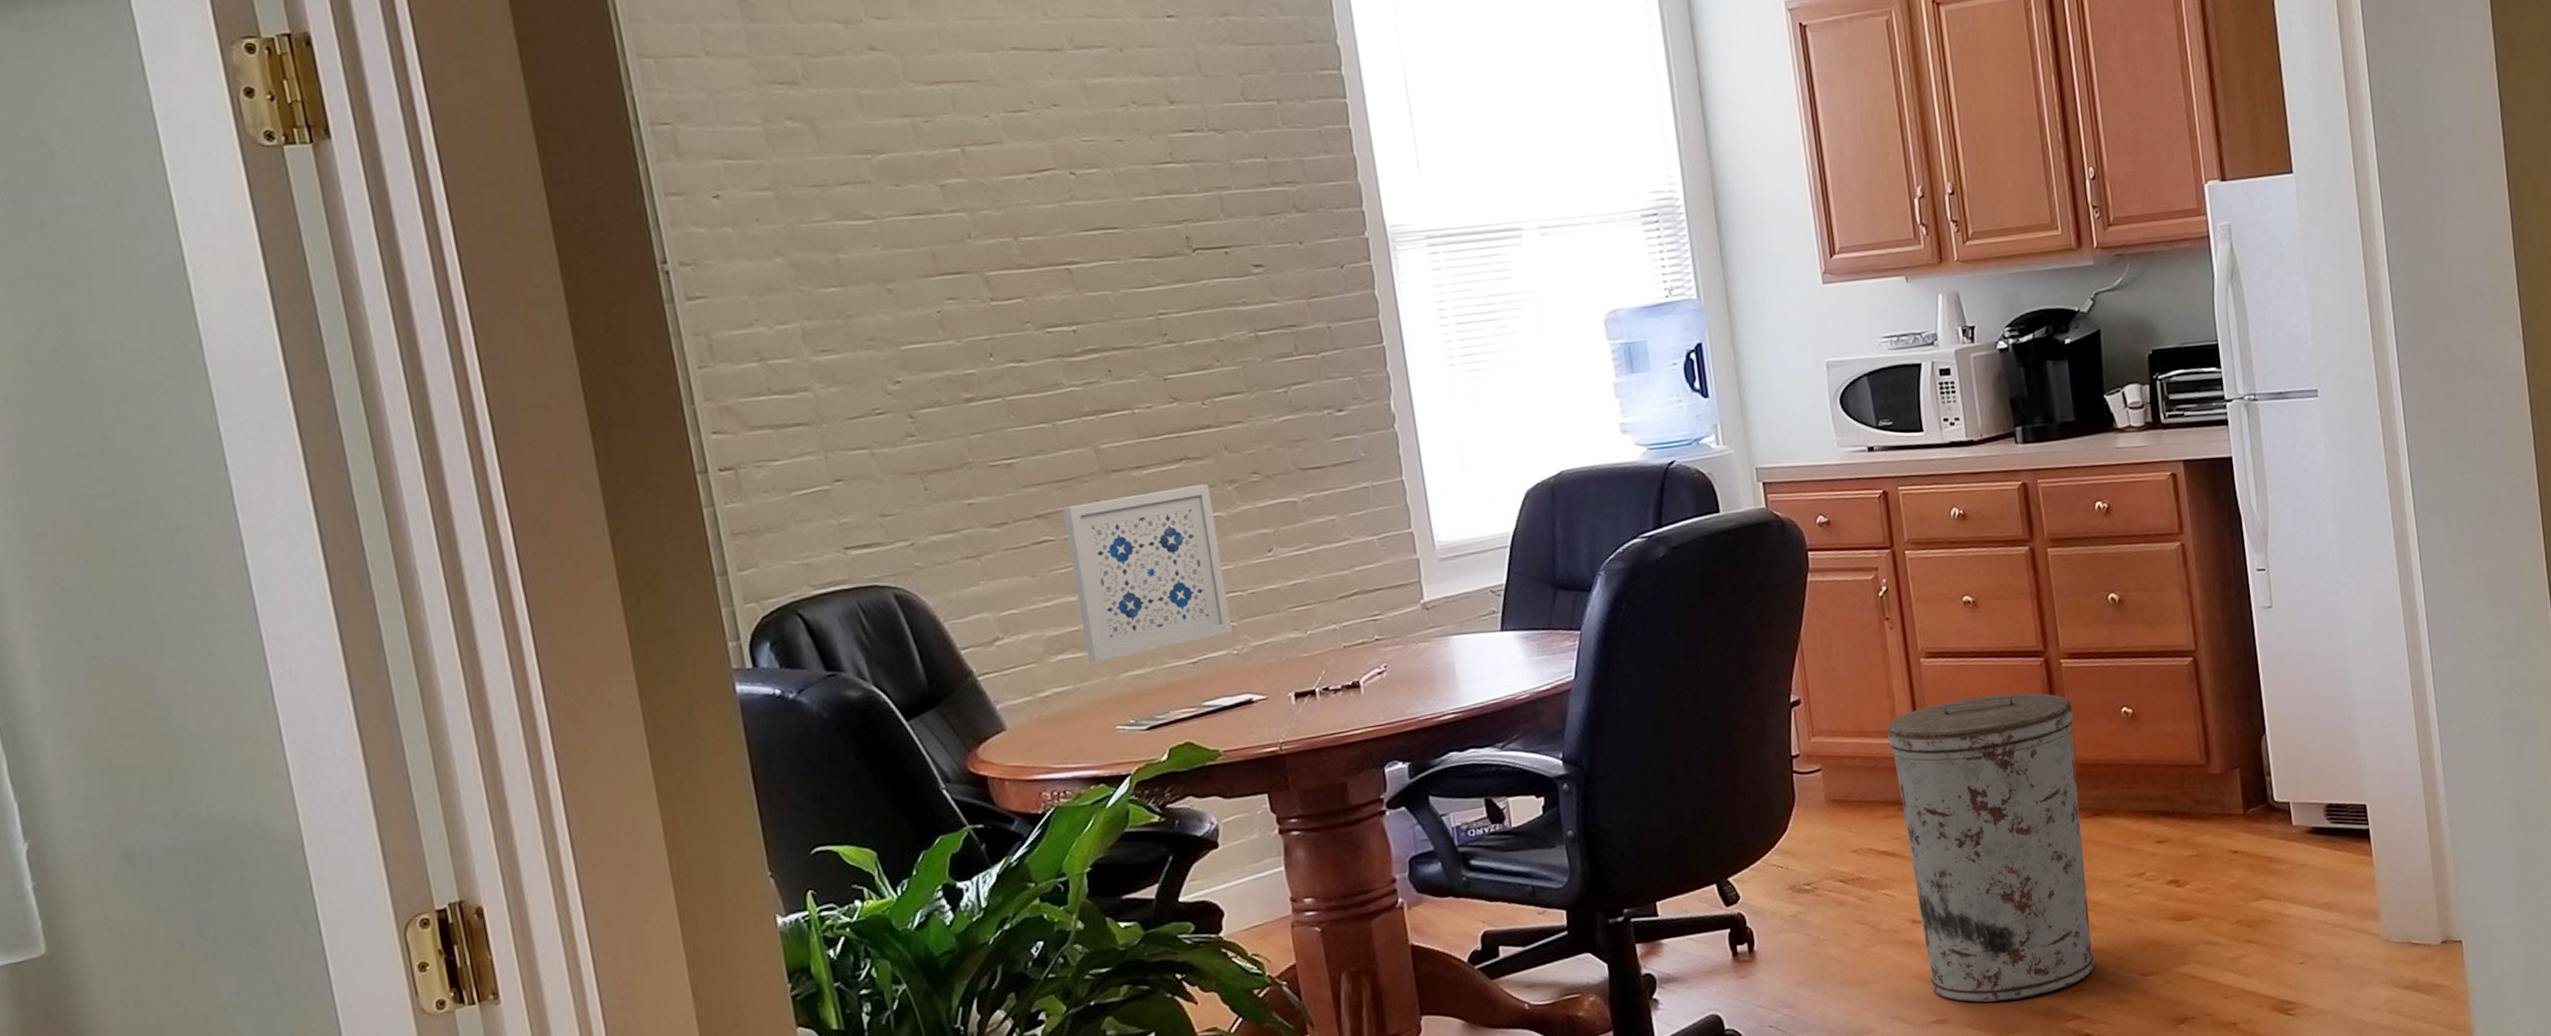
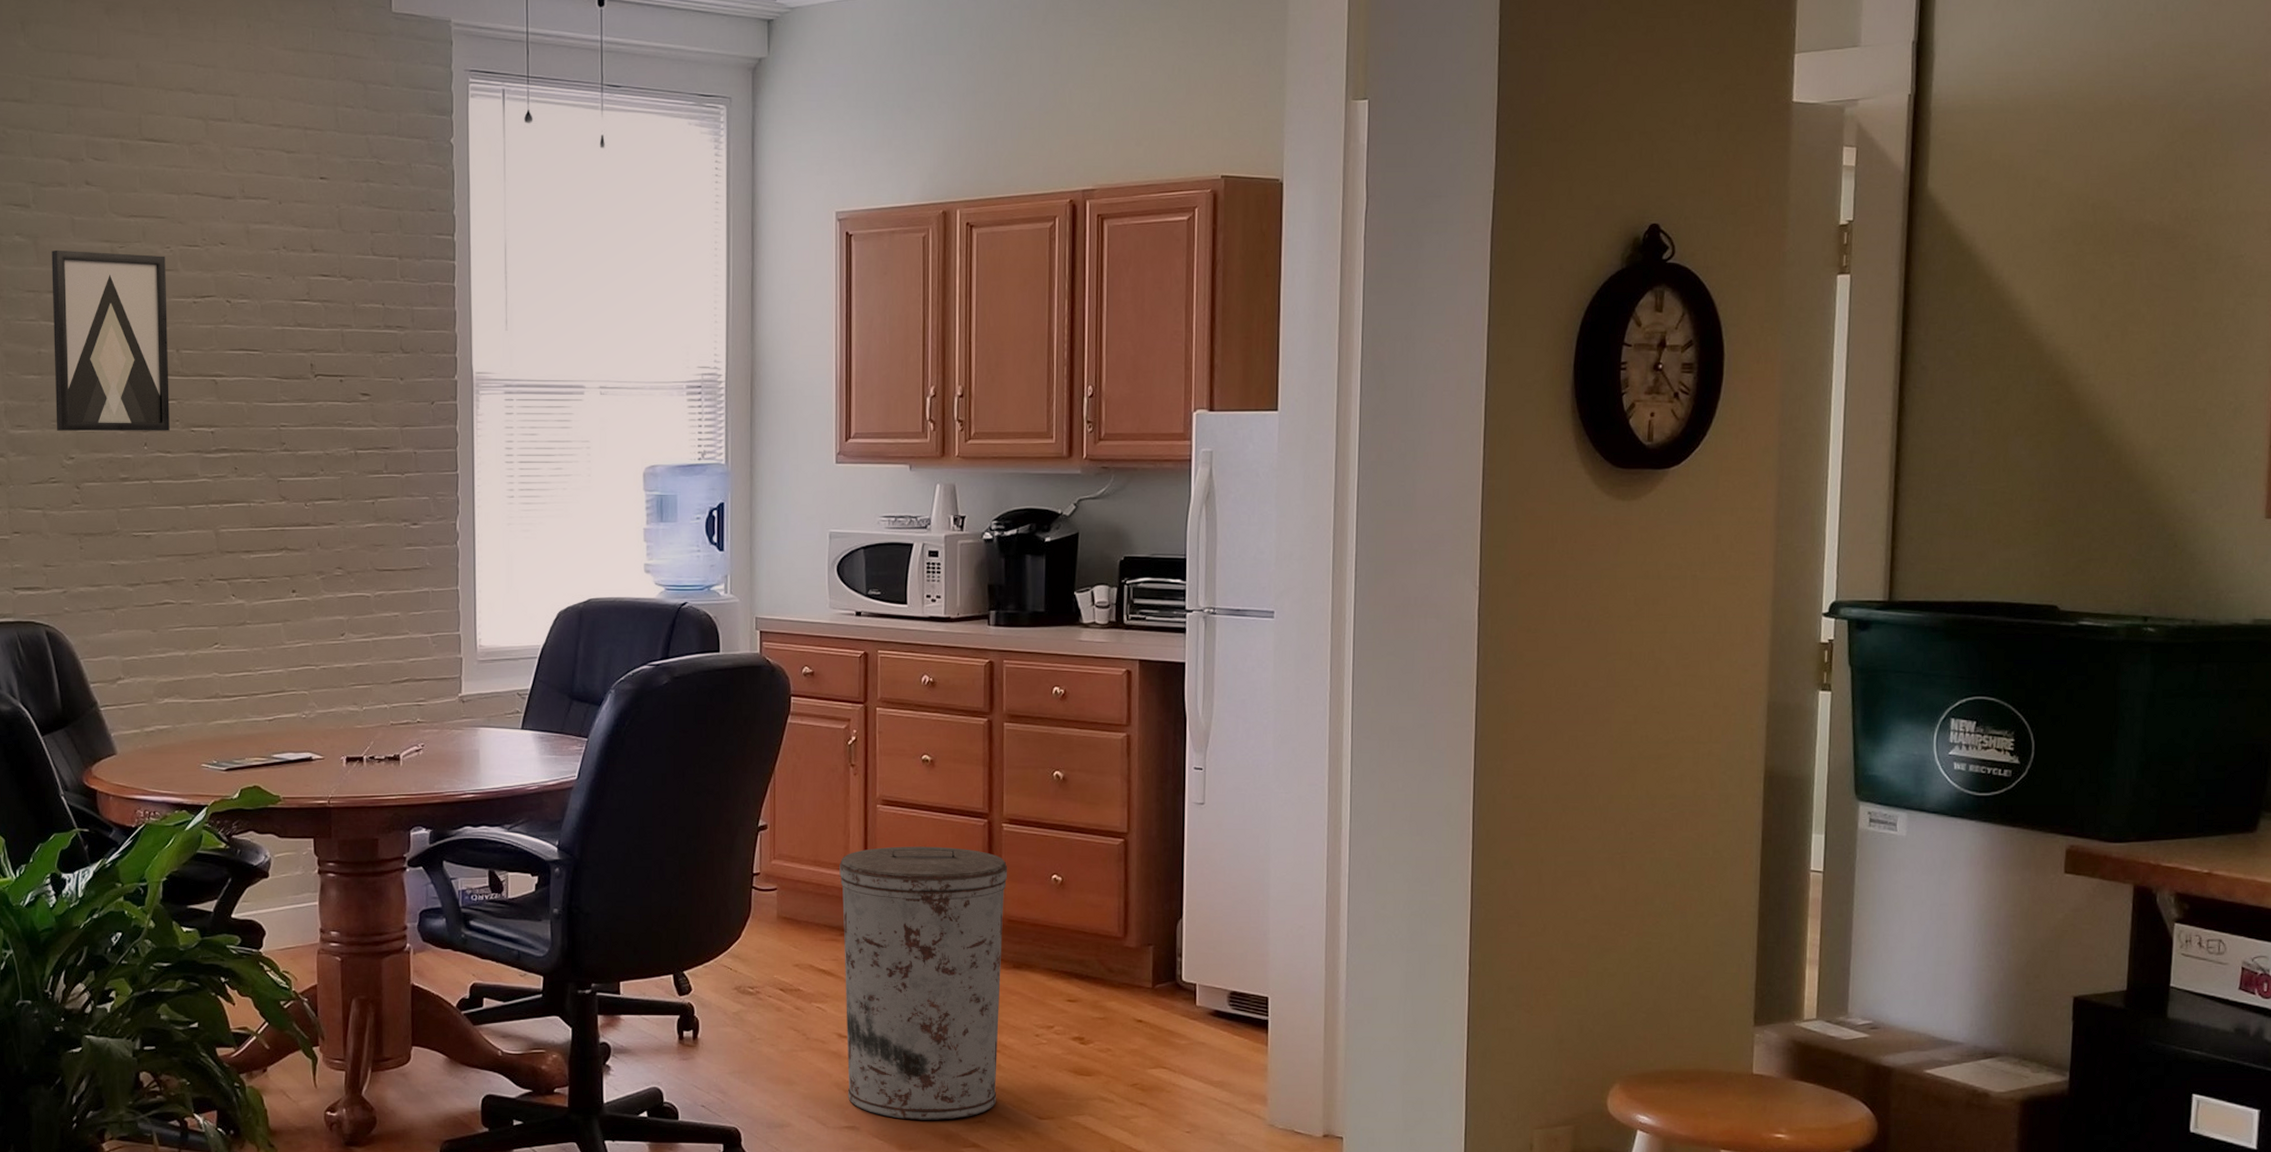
wall art: none [835,126,1020,351] -> present [51,250,170,431]
wall art: present [1063,484,1232,663] -> none [185,572,303,709]

